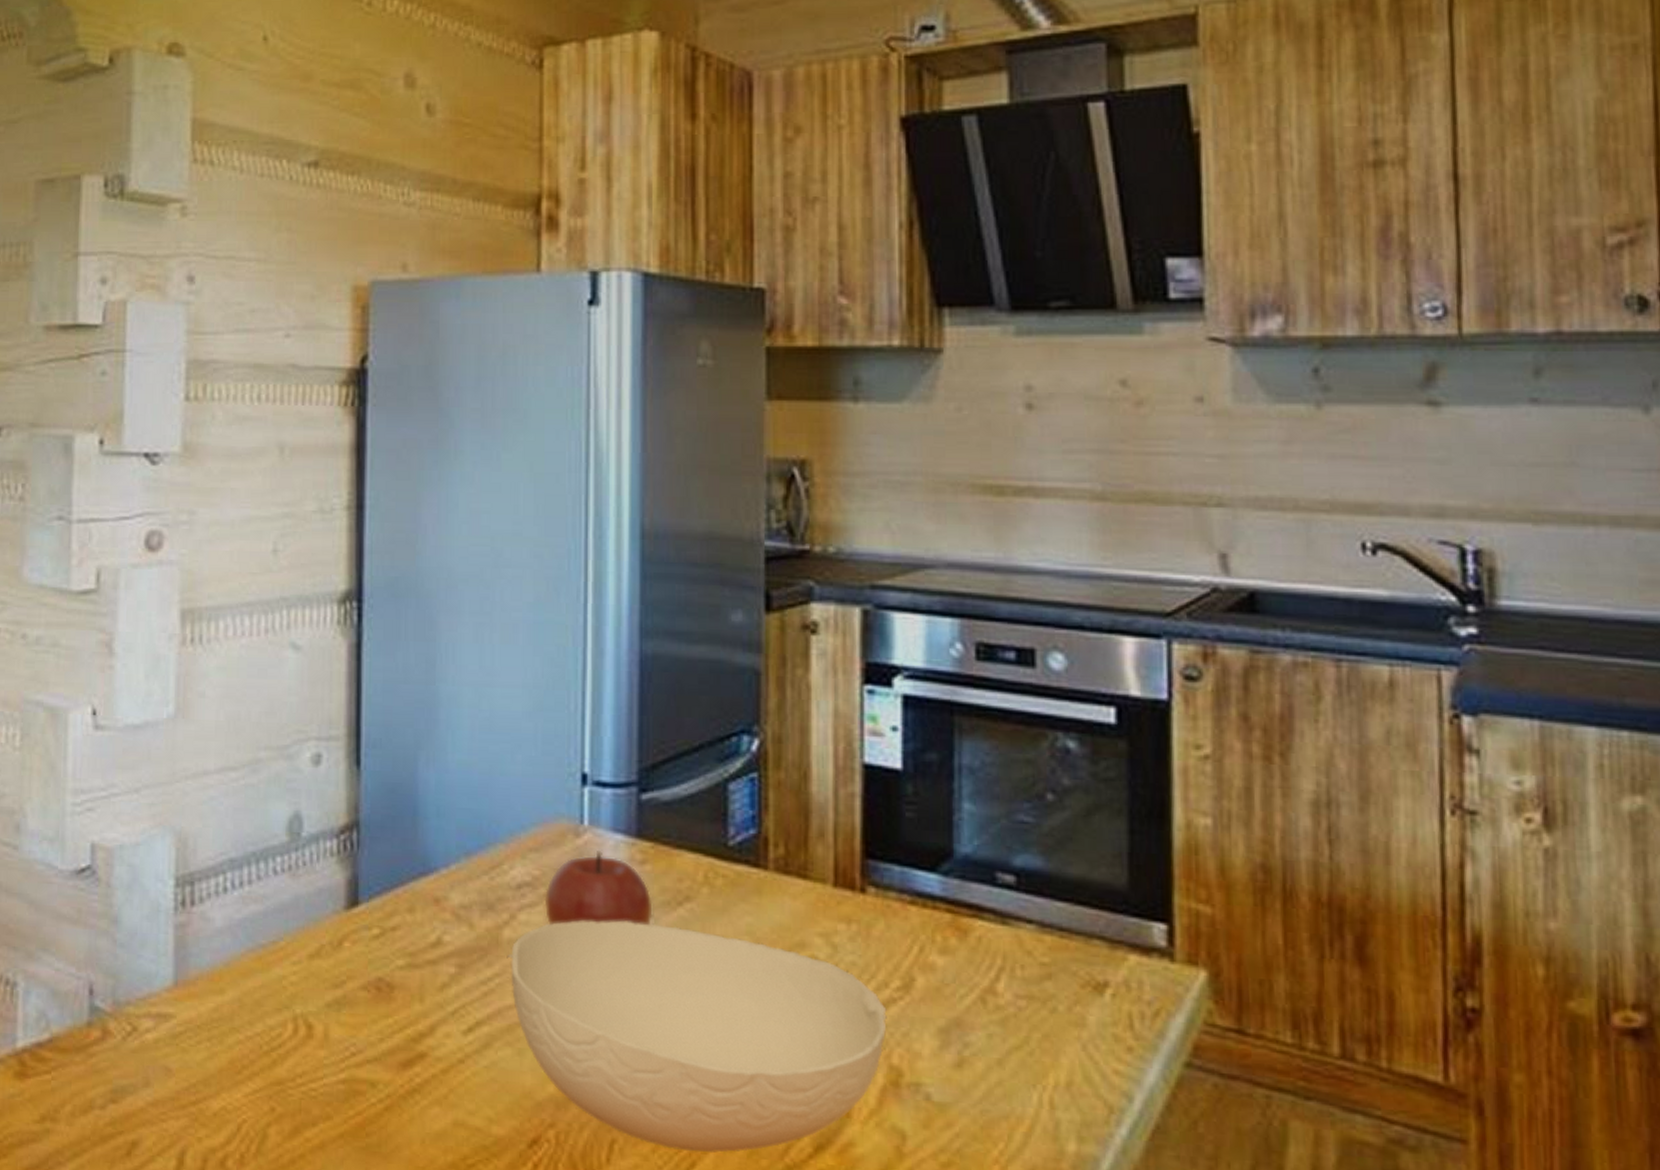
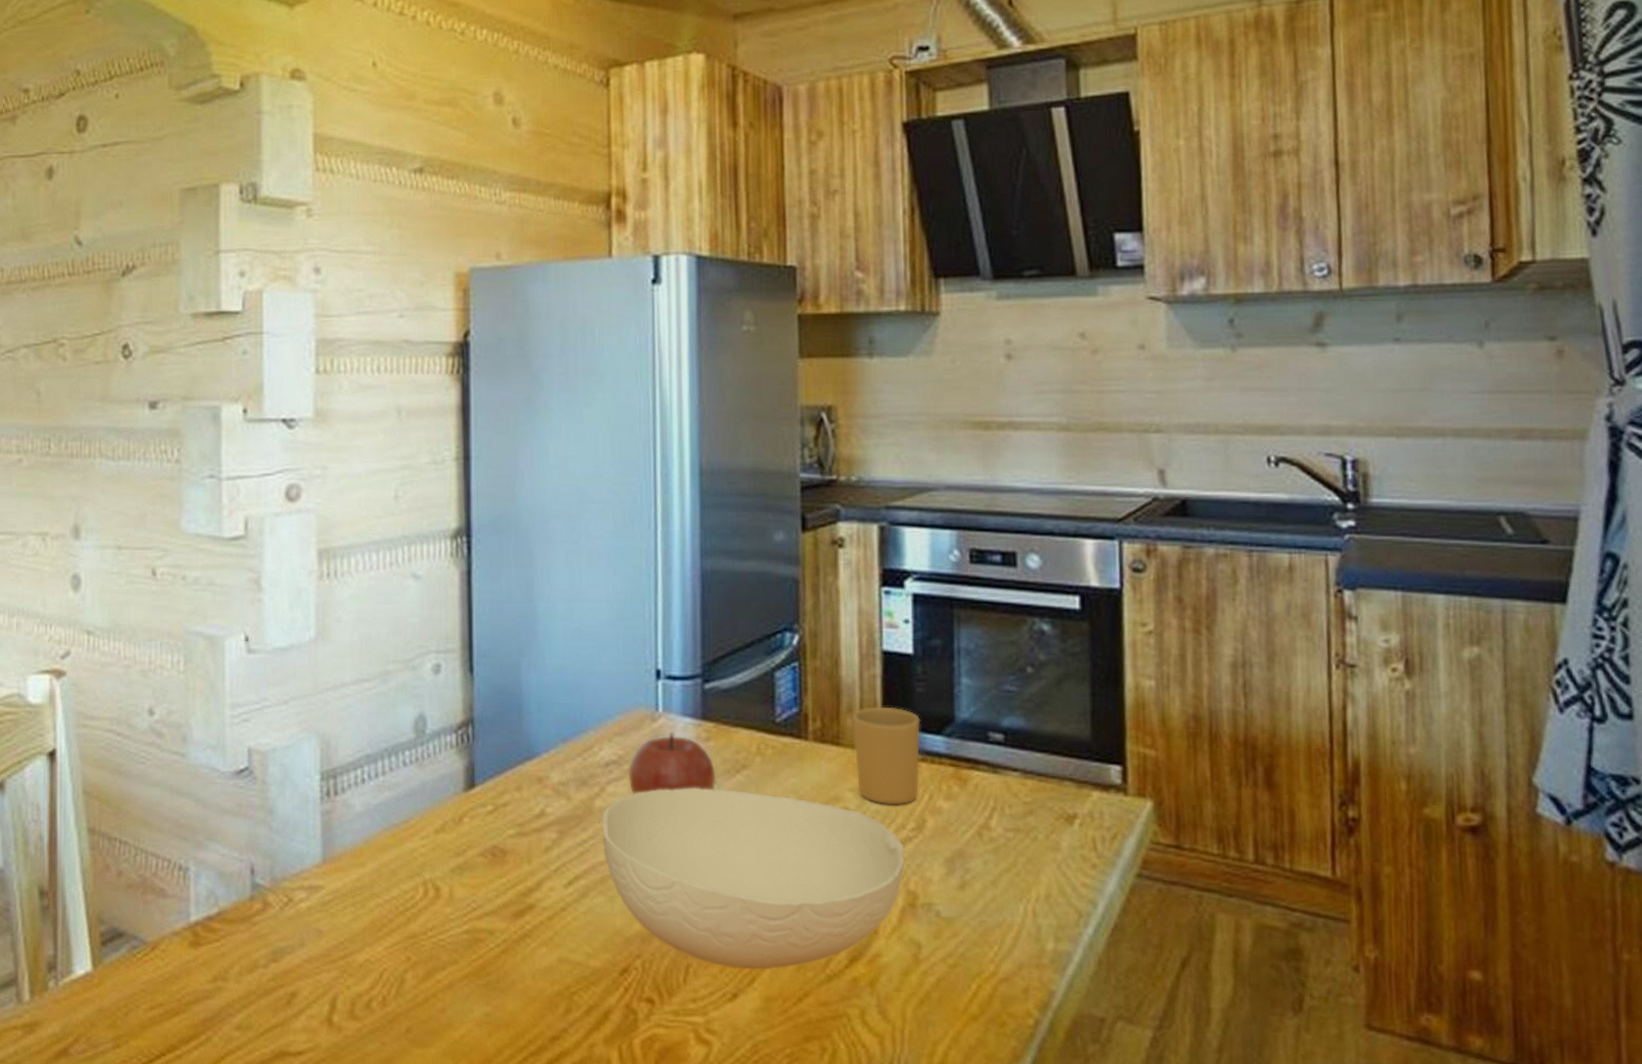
mug: none [823,832,911,958] -> present [852,707,921,805]

